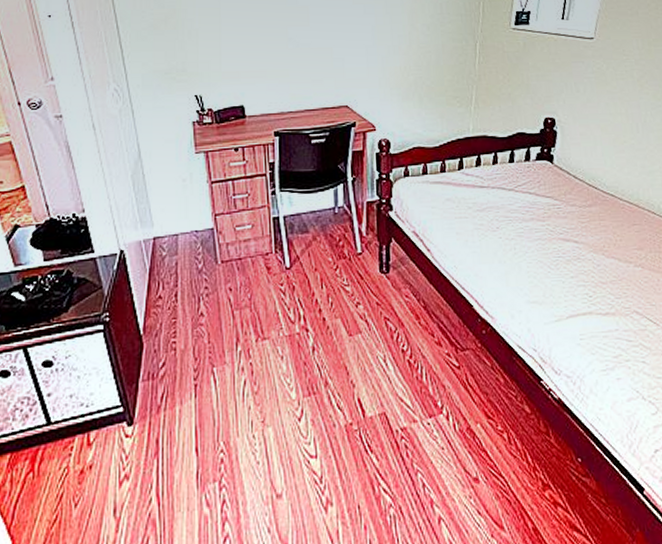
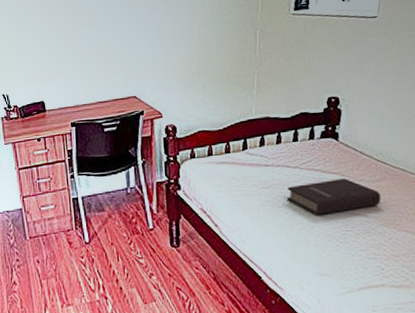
book: none [500,202,591,240] -> present [286,177,381,215]

